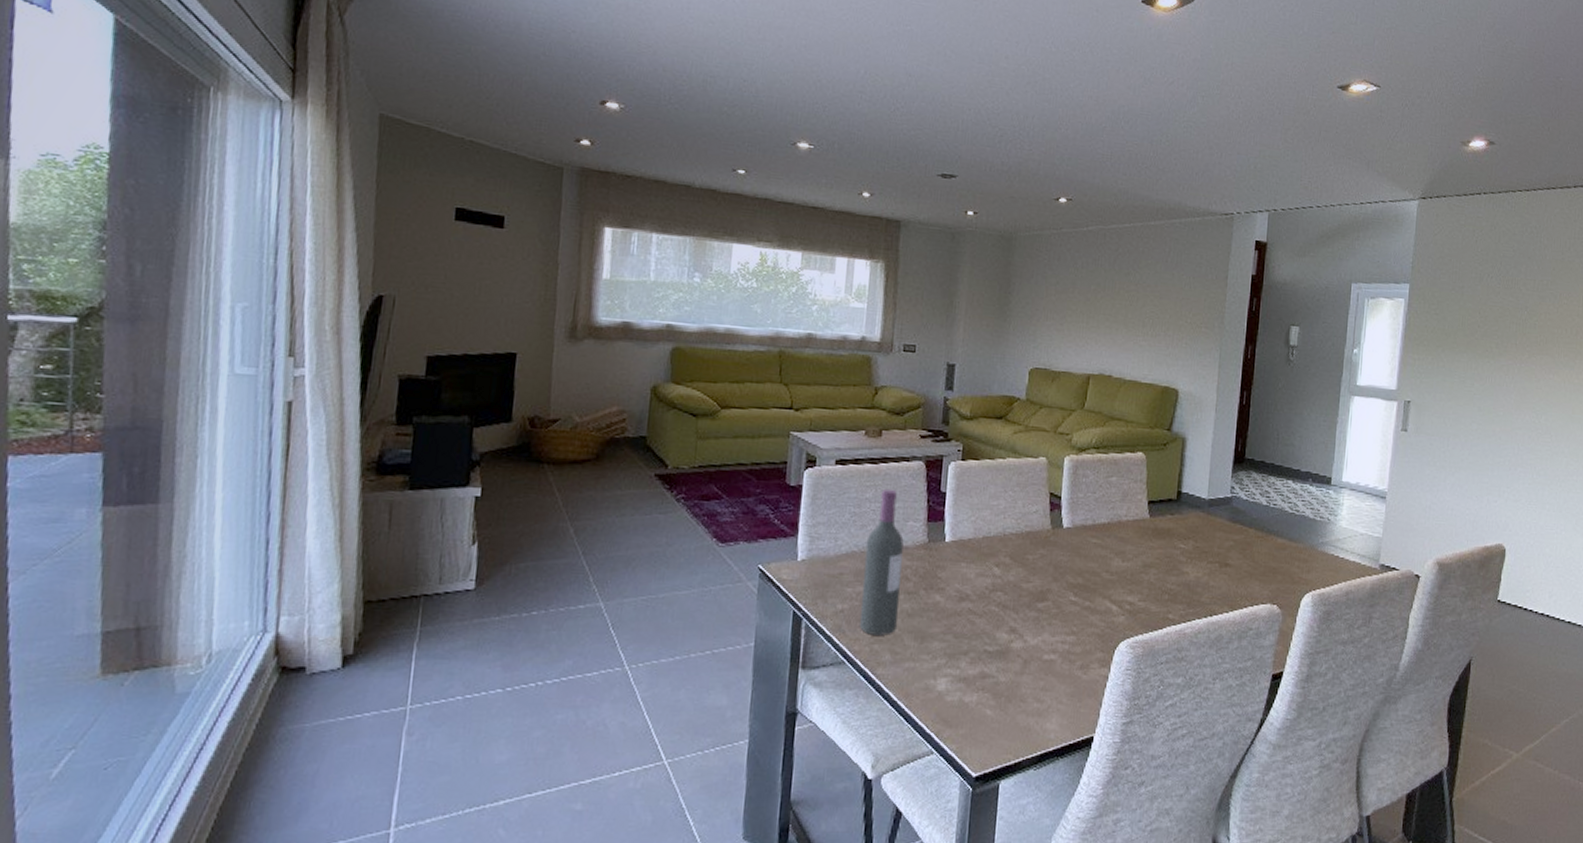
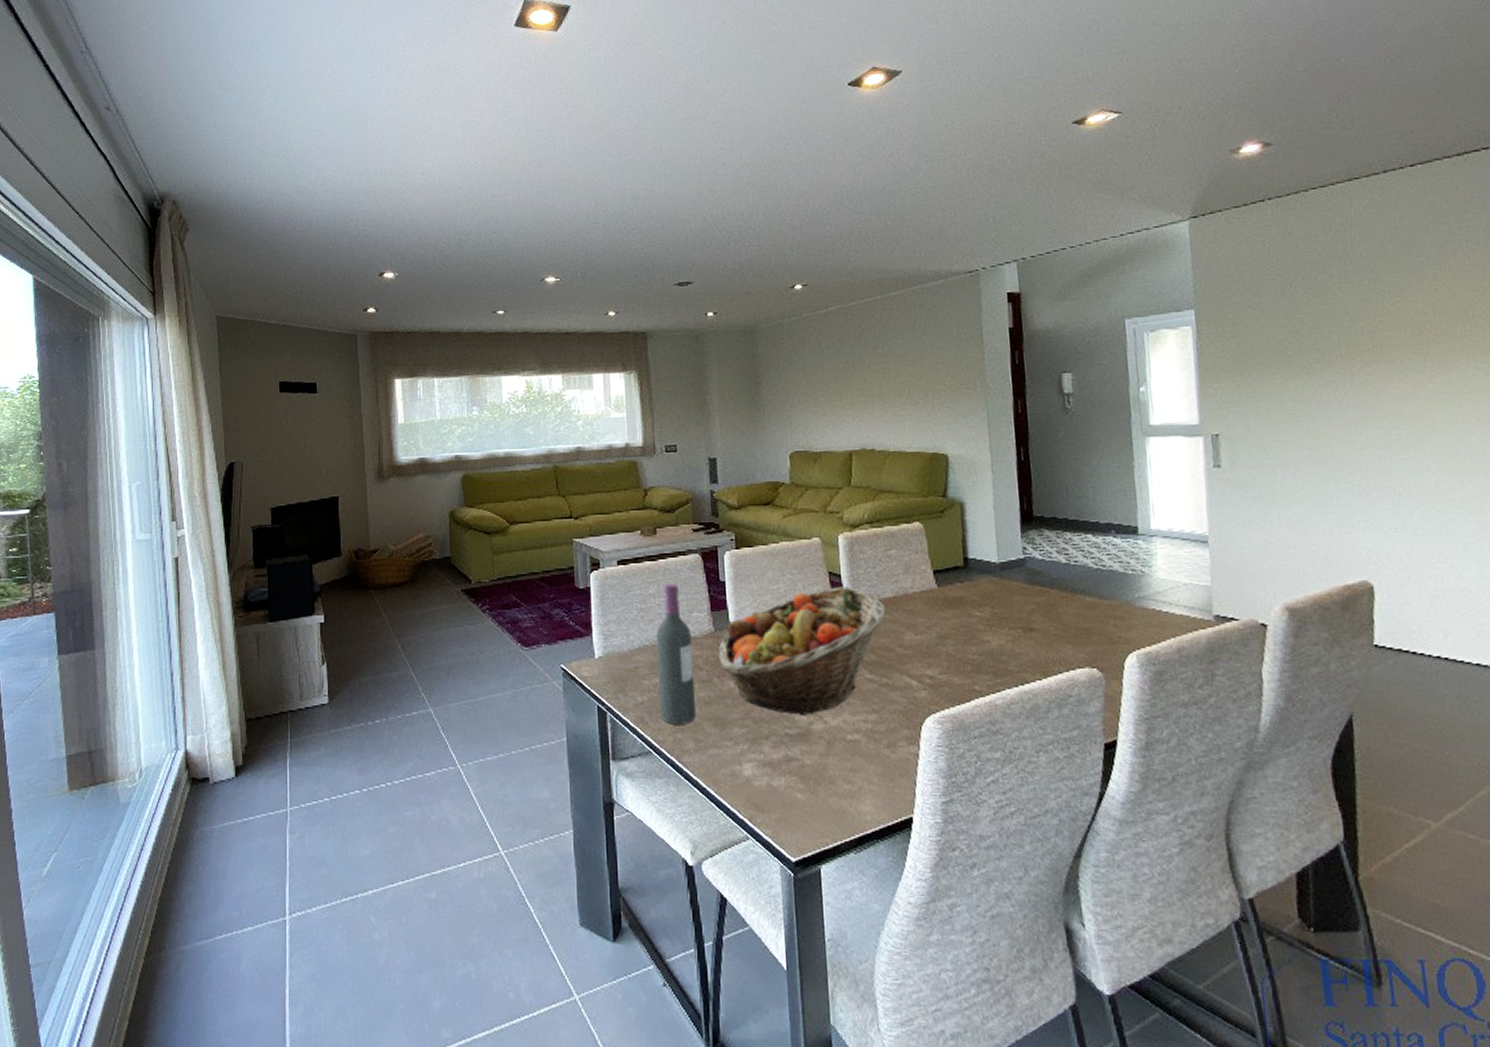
fruit basket: none [929,508,1100,634] -> present [719,586,887,716]

